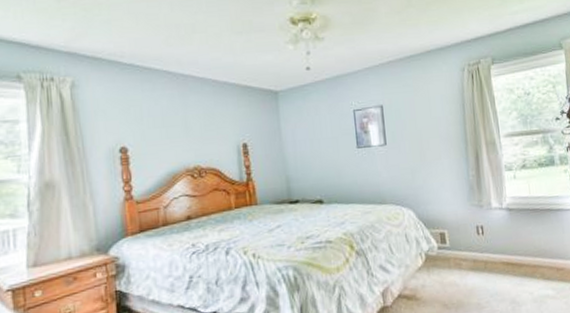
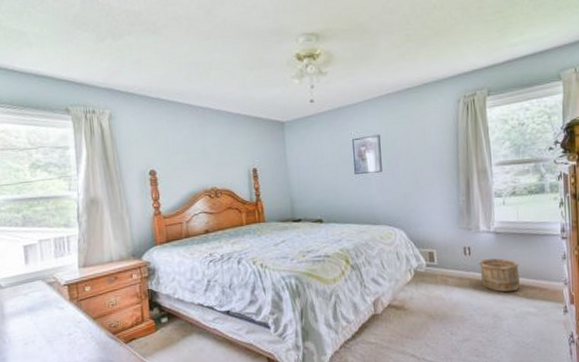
wooden bucket: none [492,237,536,275] -> present [478,258,520,293]

